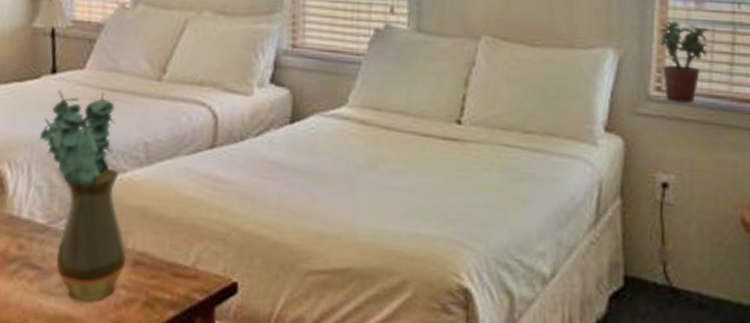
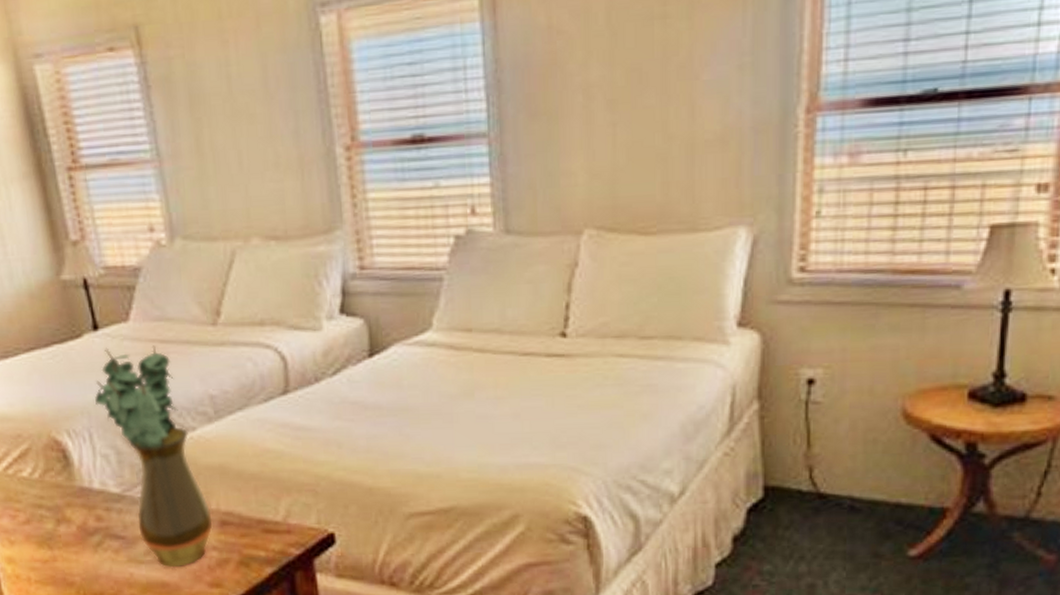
potted plant: present [659,20,711,105] -> none [803,182,869,285]

